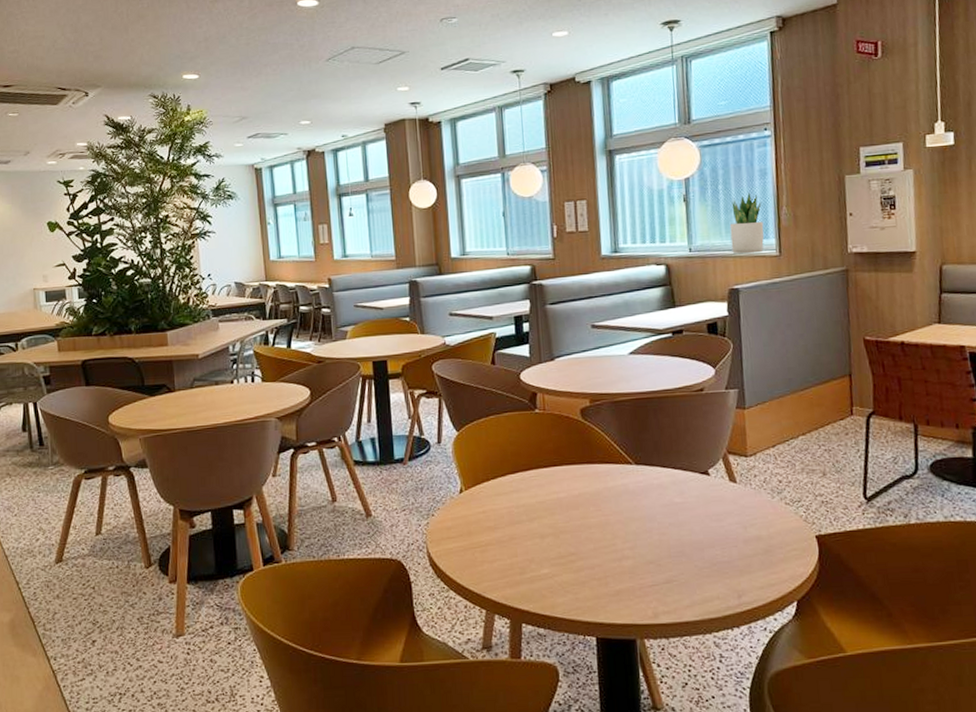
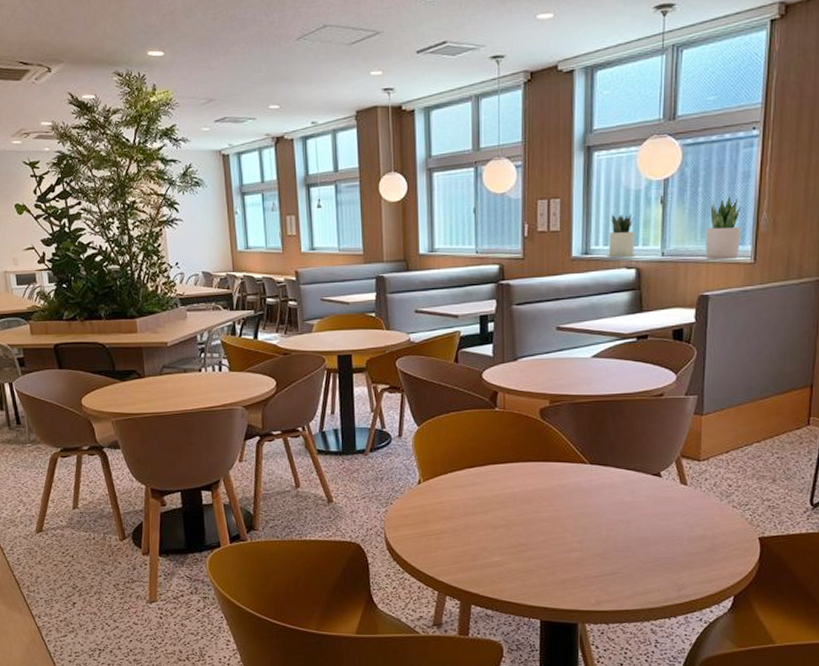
planter: none [635,211,665,256] -> present [607,213,637,259]

